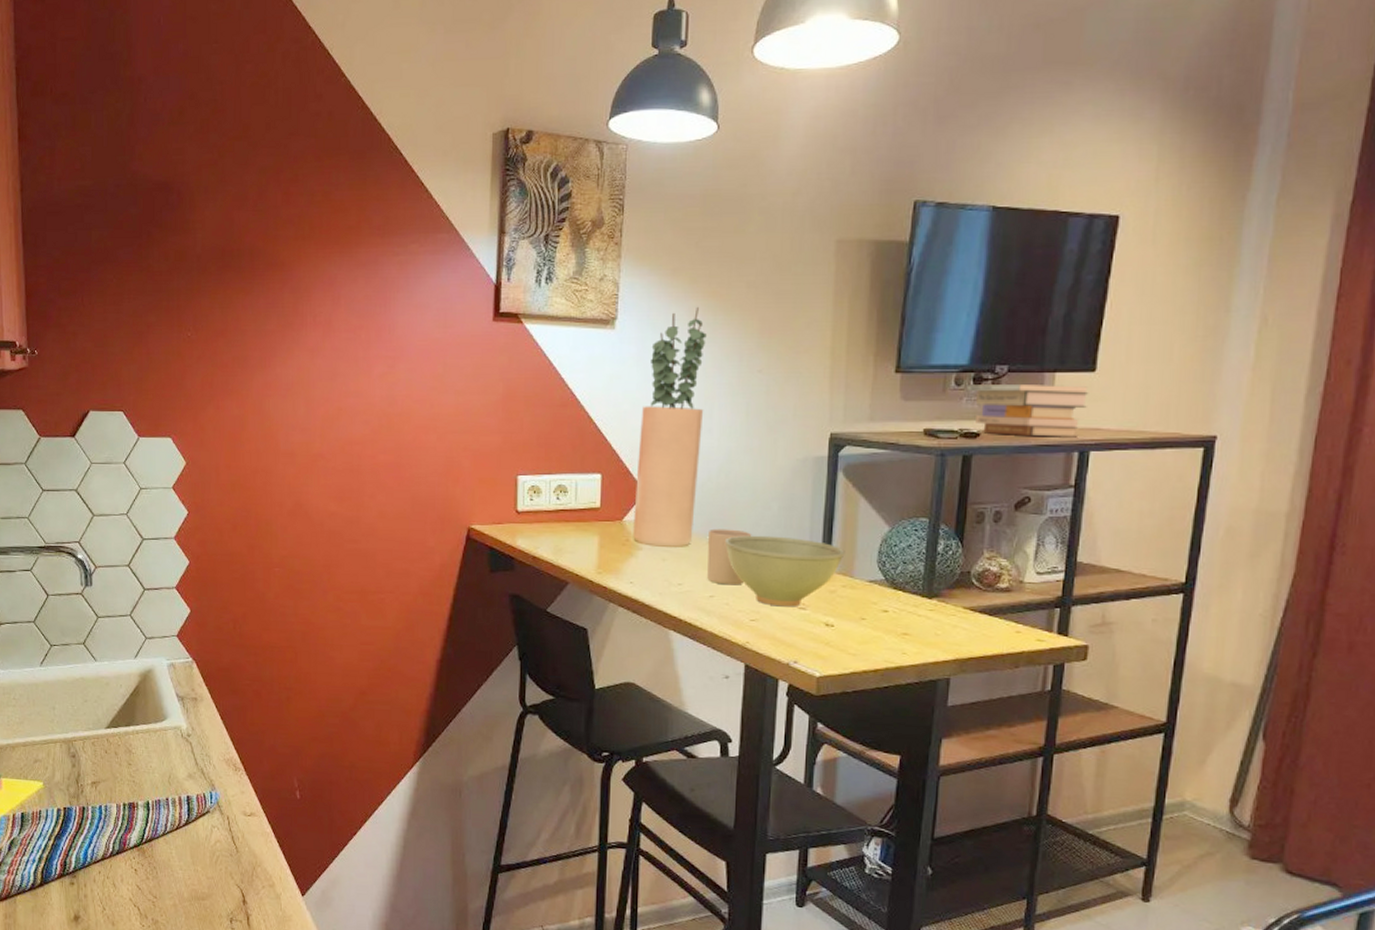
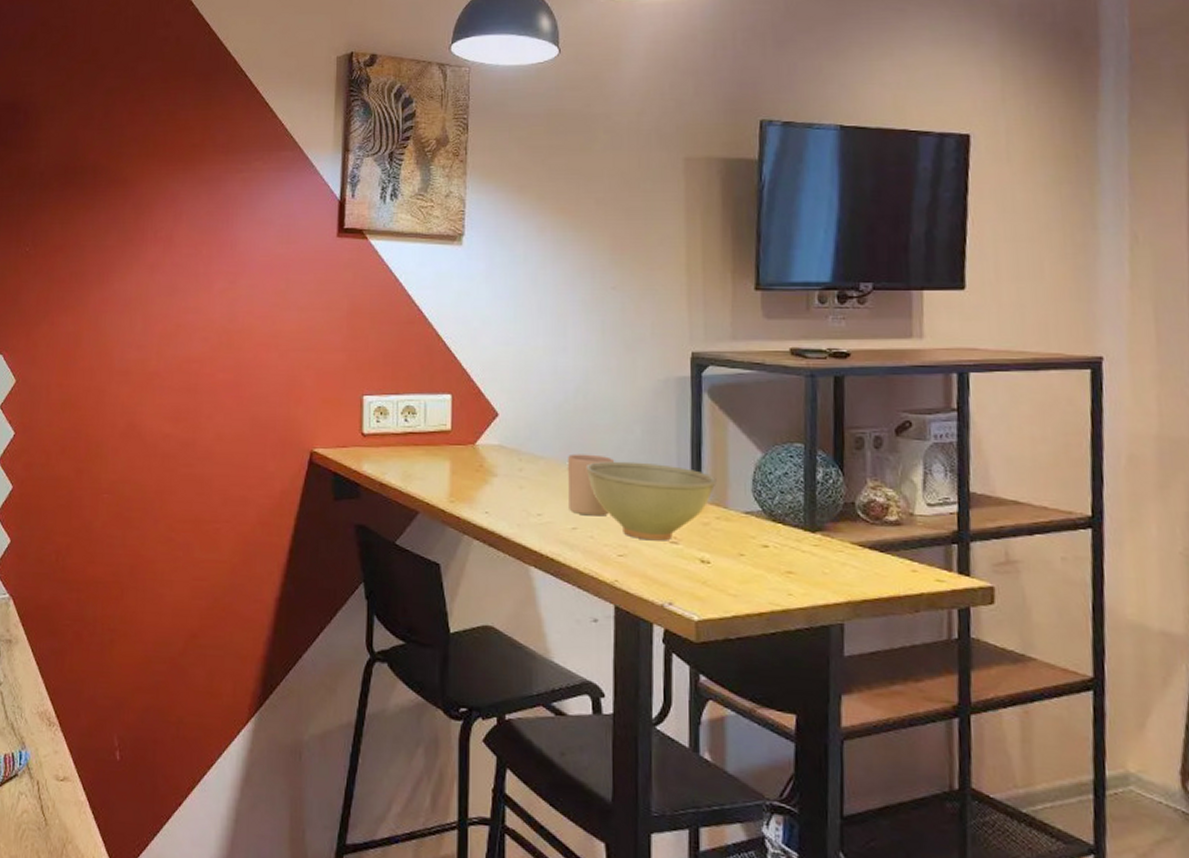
vase: present [633,306,707,548] -> none [487,223,558,475]
books: present [966,384,1089,438] -> none [831,302,961,358]

